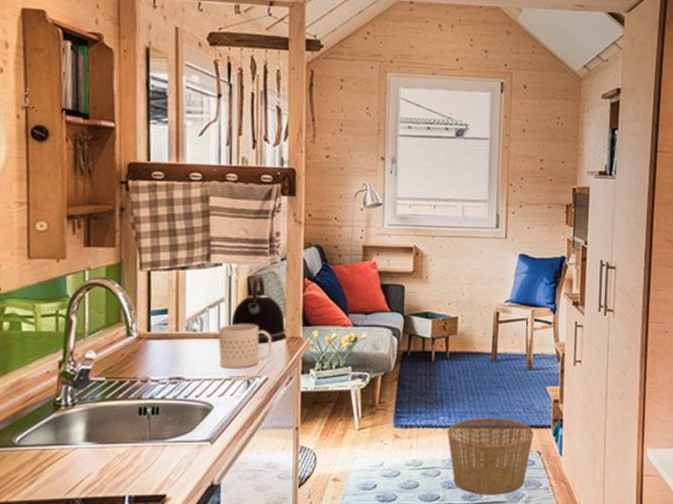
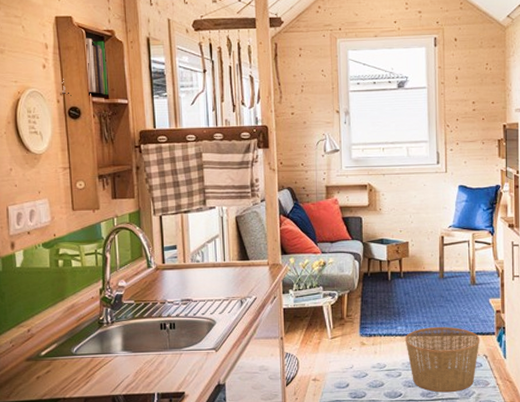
mug: present [218,323,273,369] -> none [216,254,259,291]
kettle: present [232,274,287,344] -> none [226,214,269,270]

